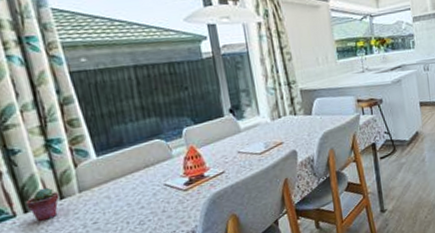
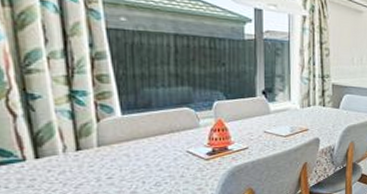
potted succulent: present [25,187,60,221] -> none [38,137,76,168]

